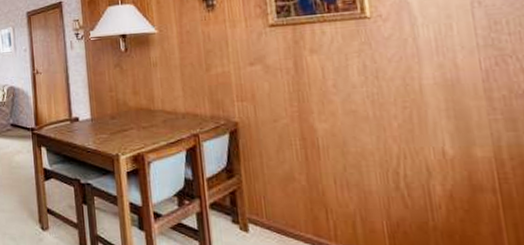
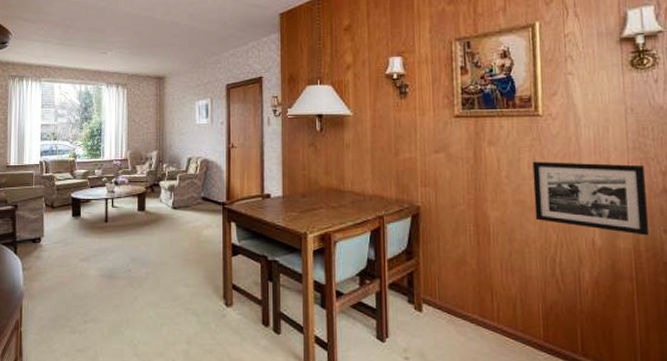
picture frame: none [363,63,514,142] -> present [532,162,650,236]

